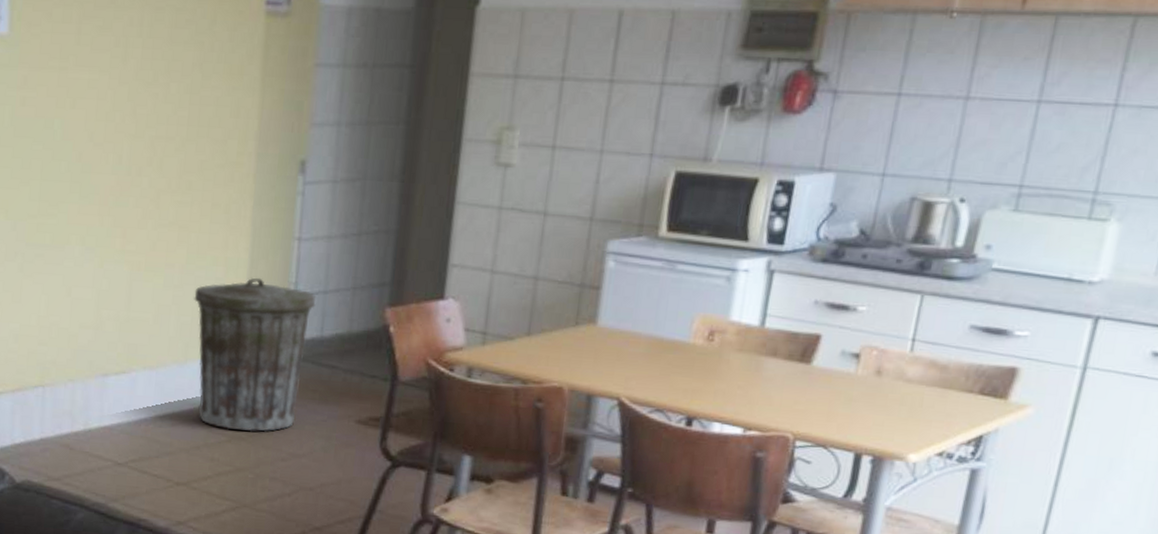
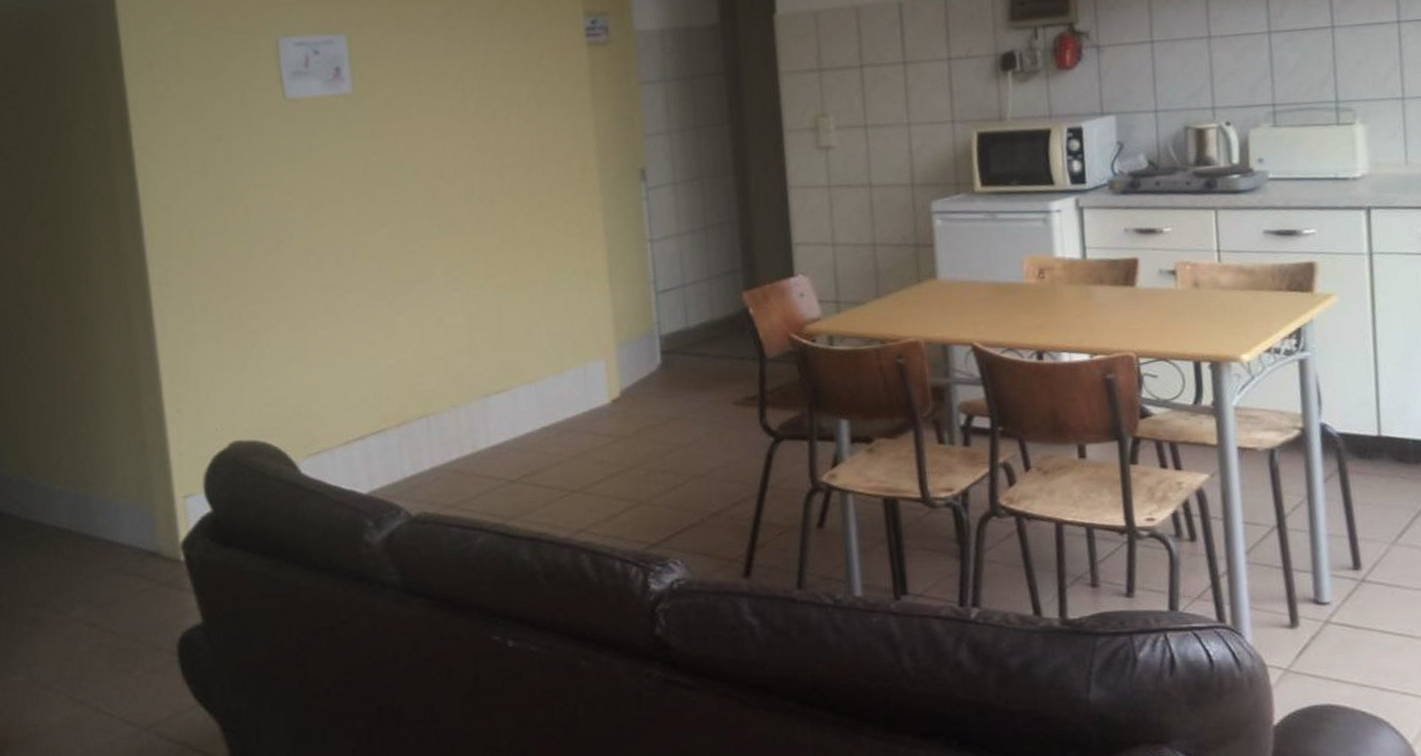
trash can: present [194,277,316,432] -> none [560,281,677,431]

